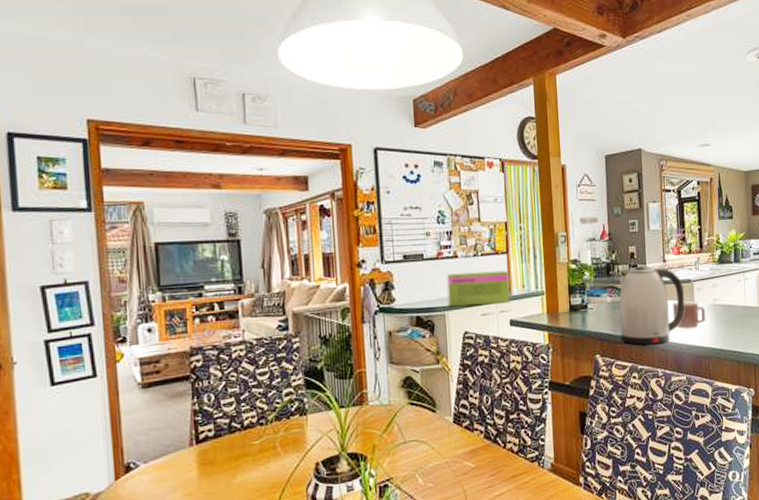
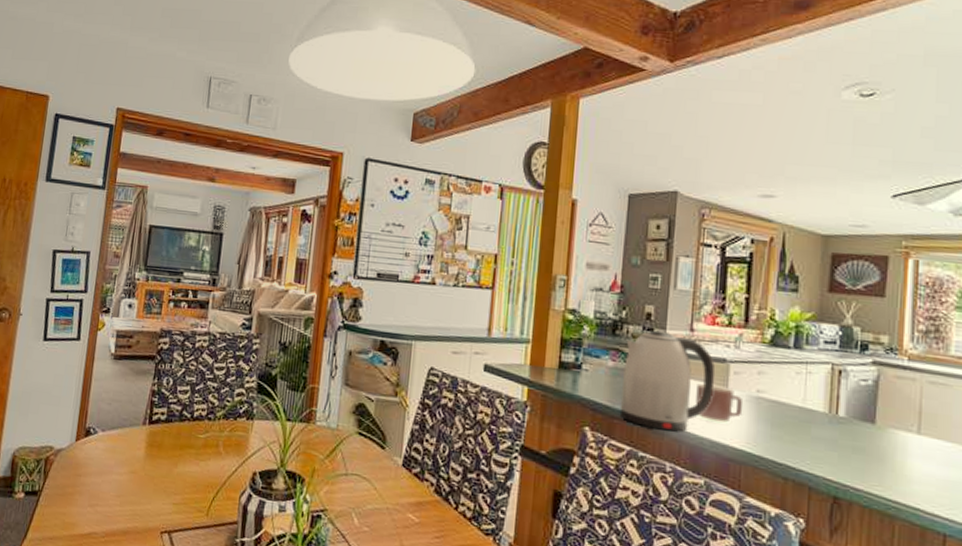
box: present [446,270,510,307] -> none [416,300,491,346]

